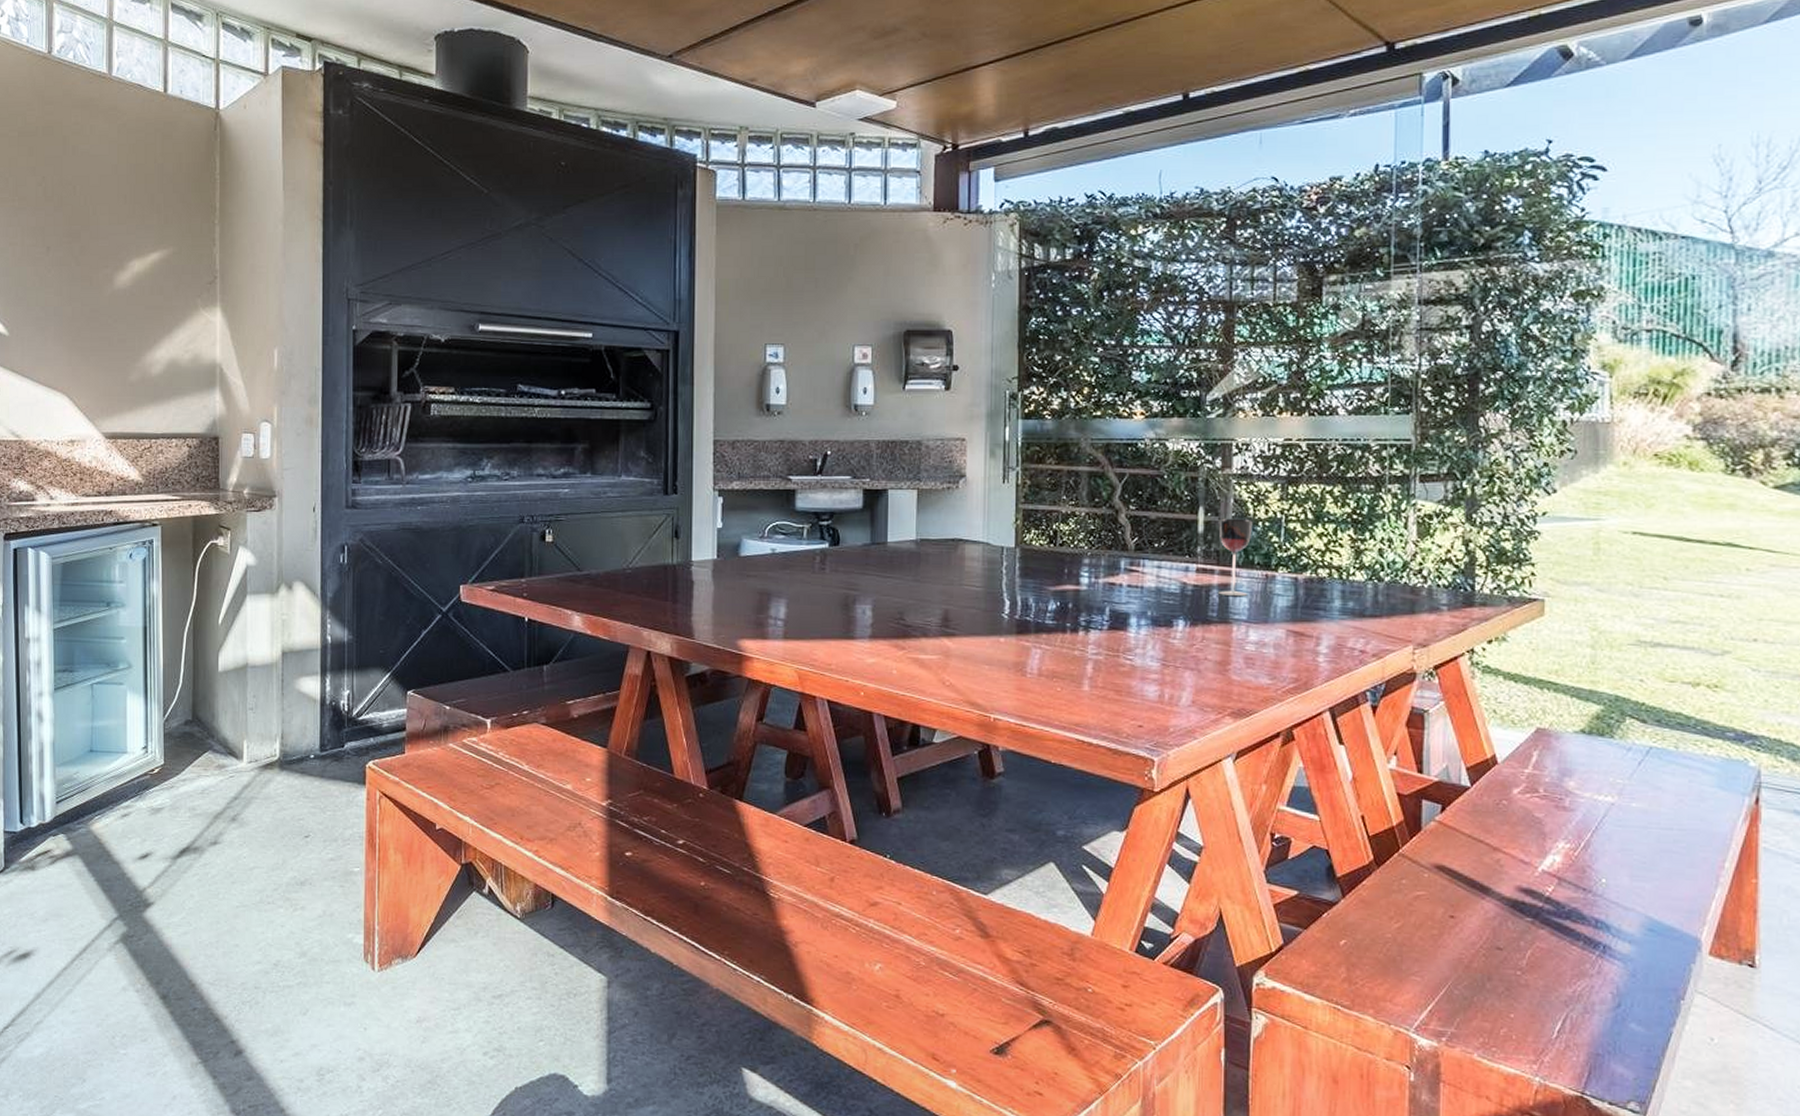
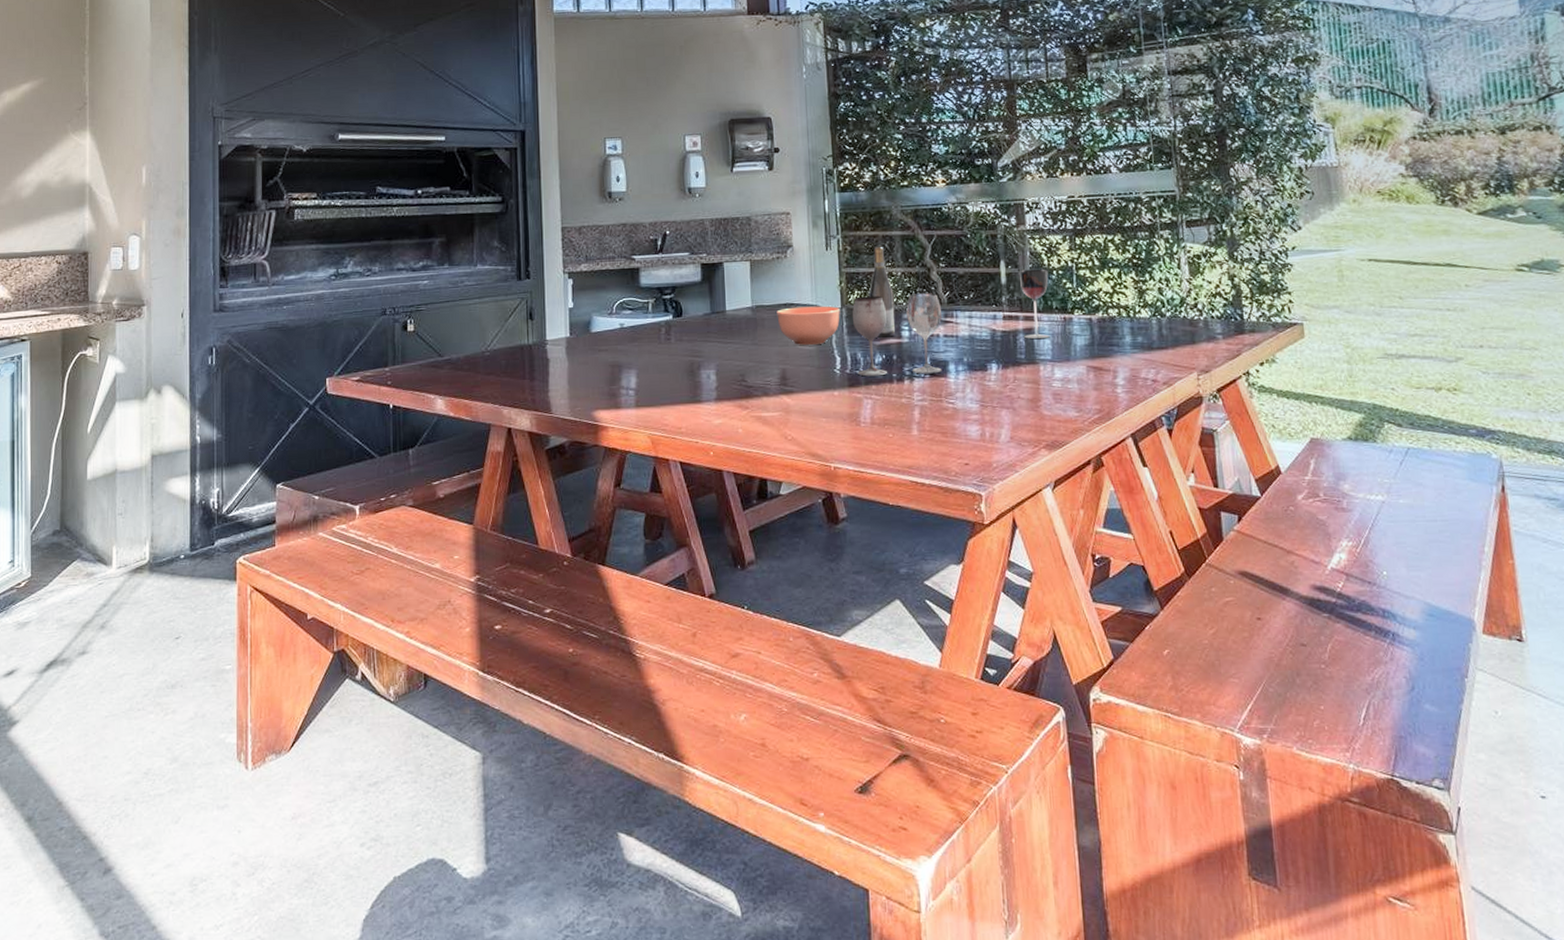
bowl: none [943,543,1013,585] -> present [777,306,840,345]
wineglass: none [1026,536,1127,627] -> present [852,293,942,377]
wine bottle: none [1046,482,1075,583] -> present [868,246,896,338]

